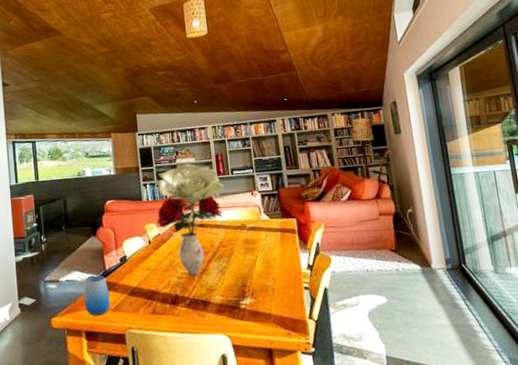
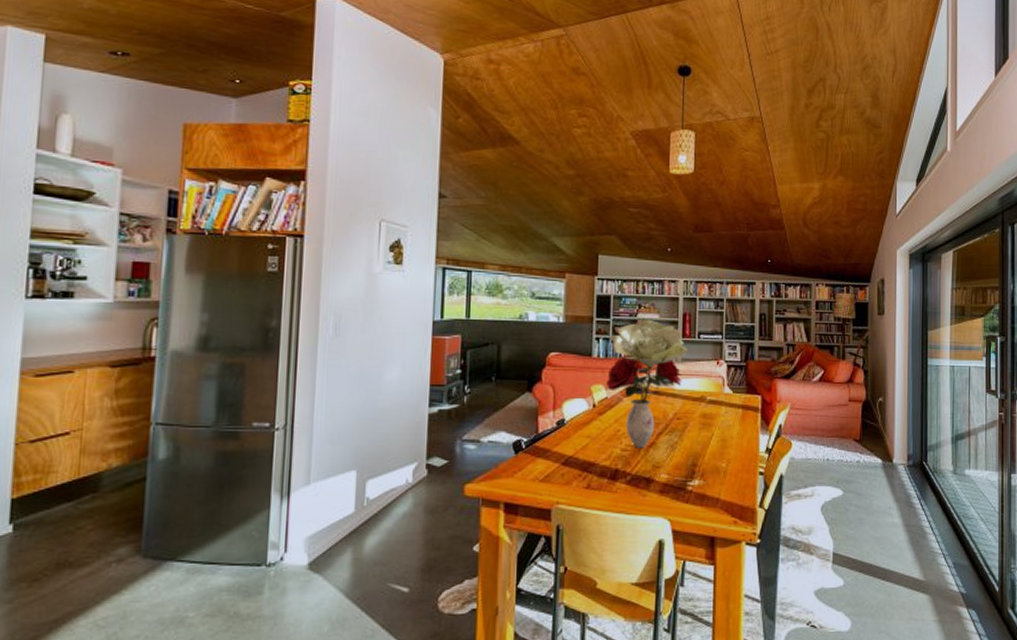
cup: present [83,275,111,315] -> none [507,438,539,485]

